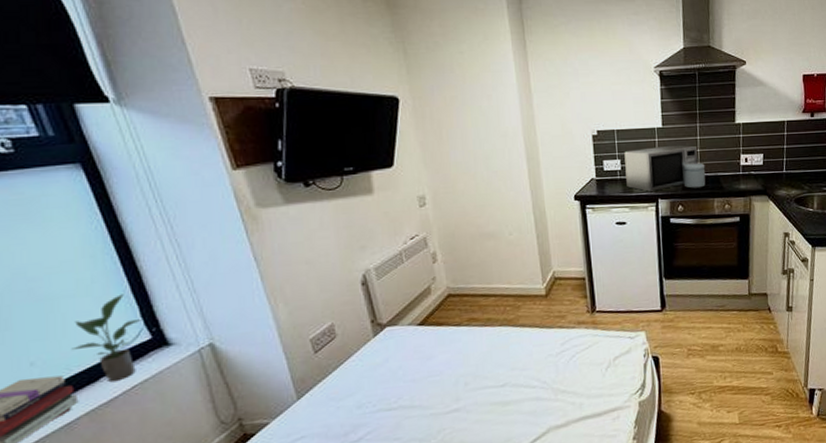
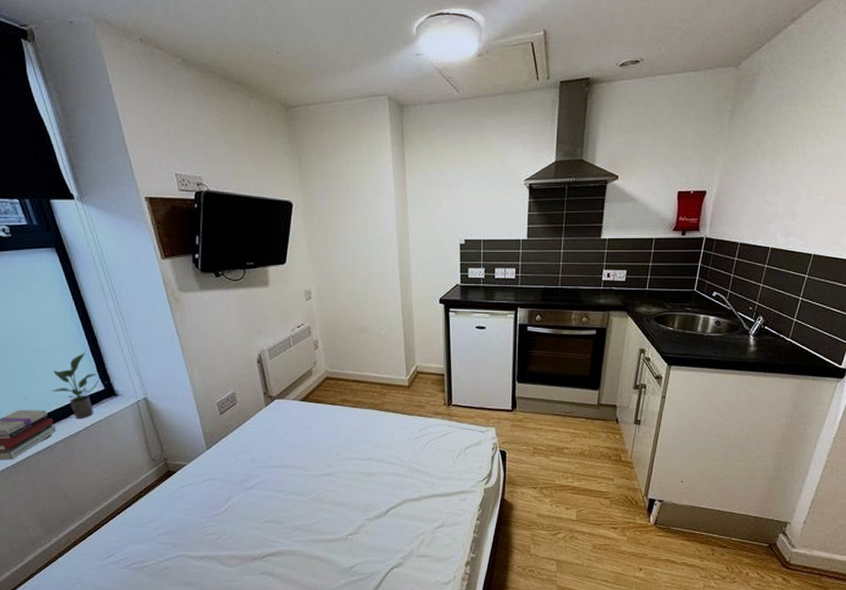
microwave: present [624,145,698,192] -> none [489,257,561,300]
jar: present [683,163,706,189] -> none [543,275,566,300]

